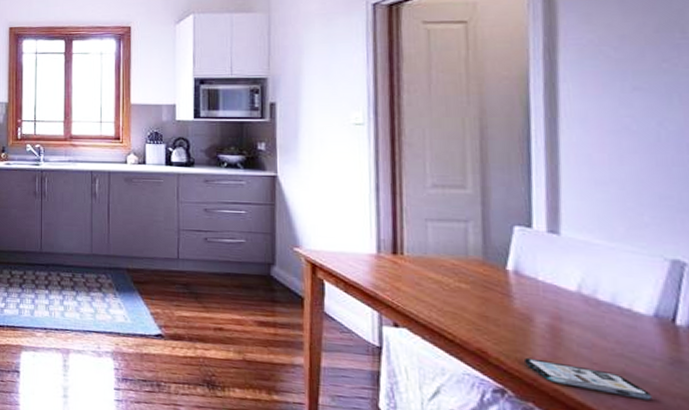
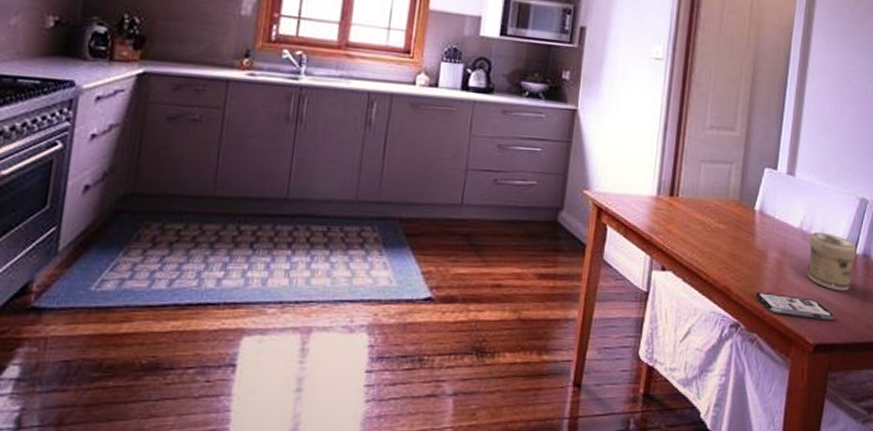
jar: none [596,296,677,368] -> present [808,231,857,292]

